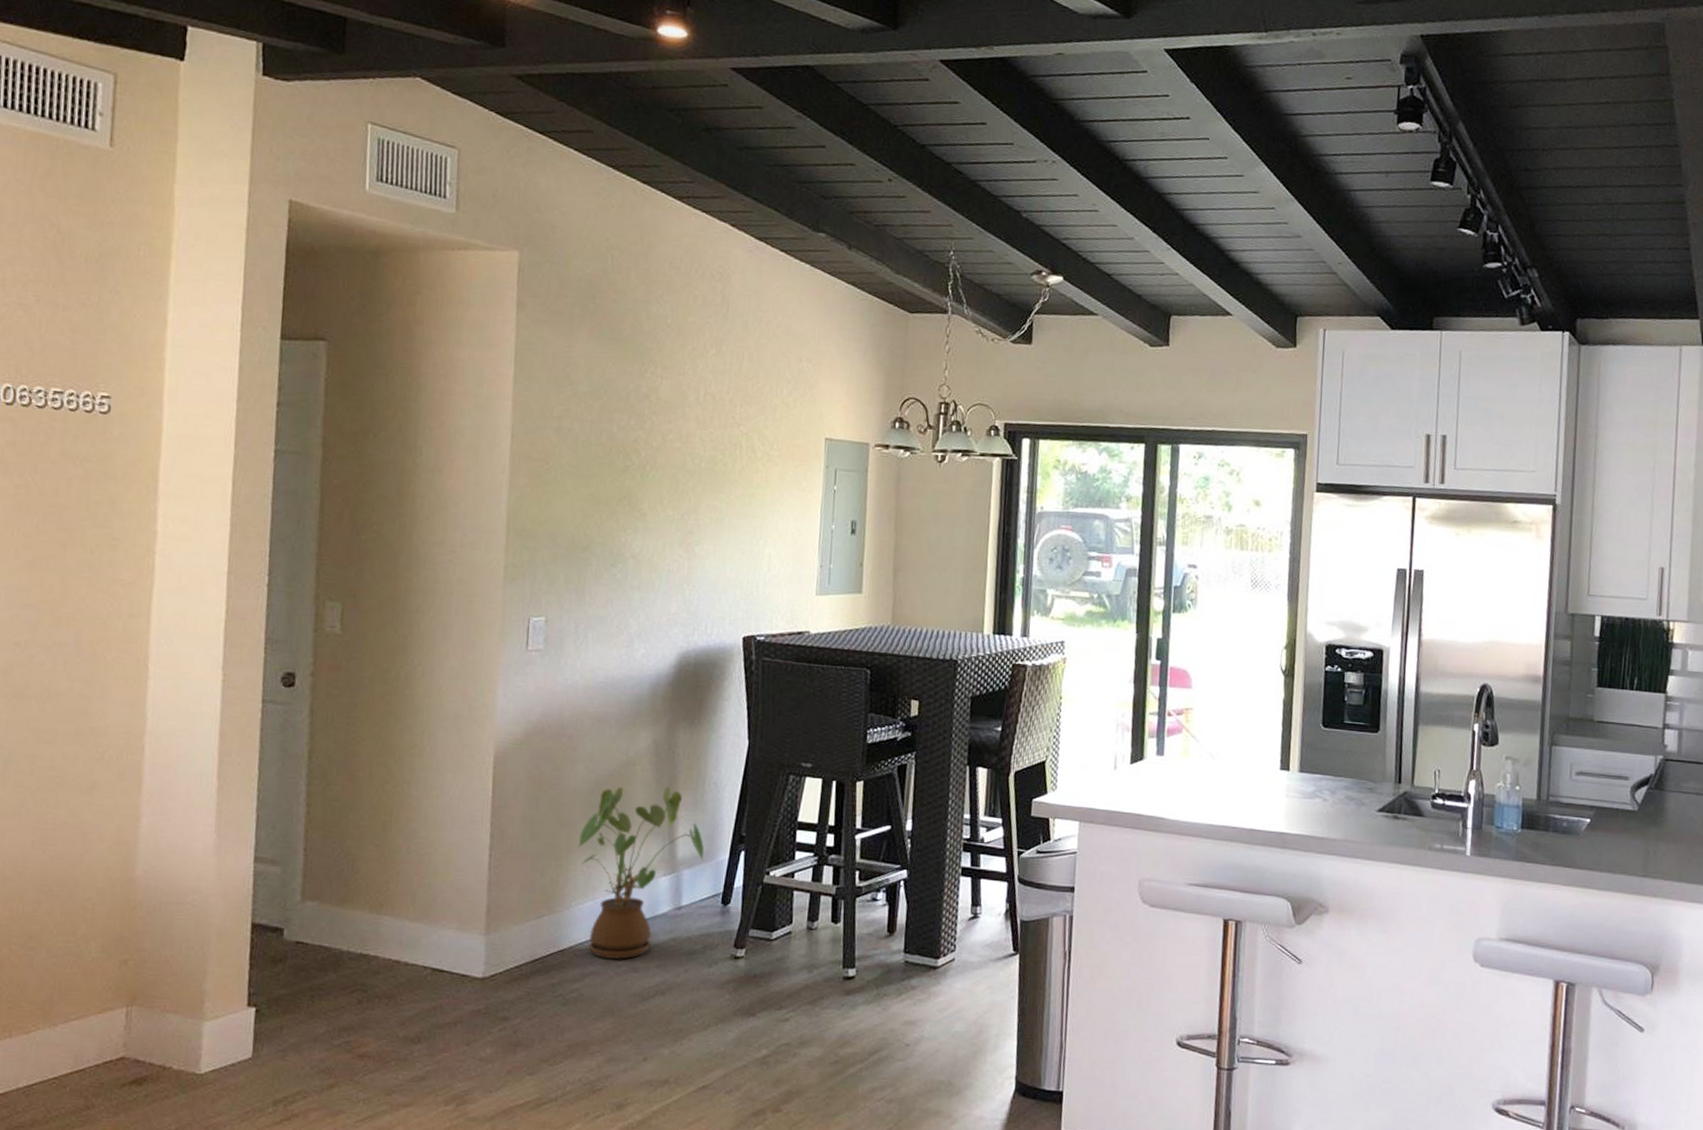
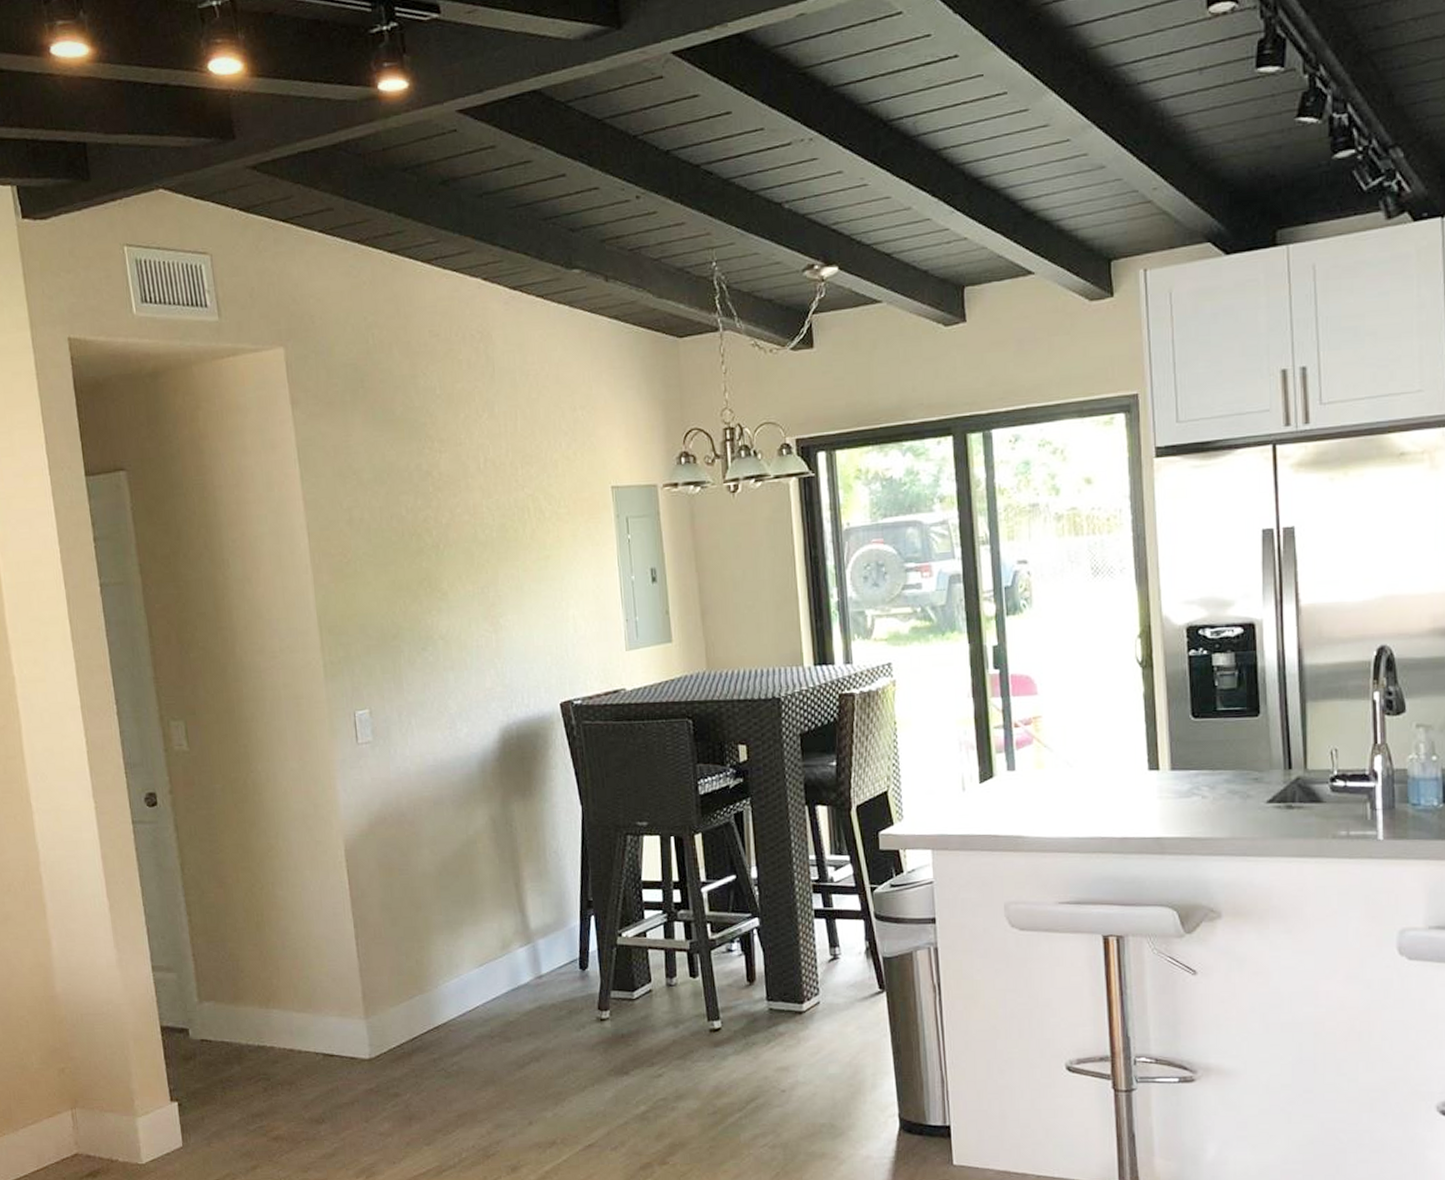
house plant: present [576,787,705,960] -> none [434,860,557,1032]

